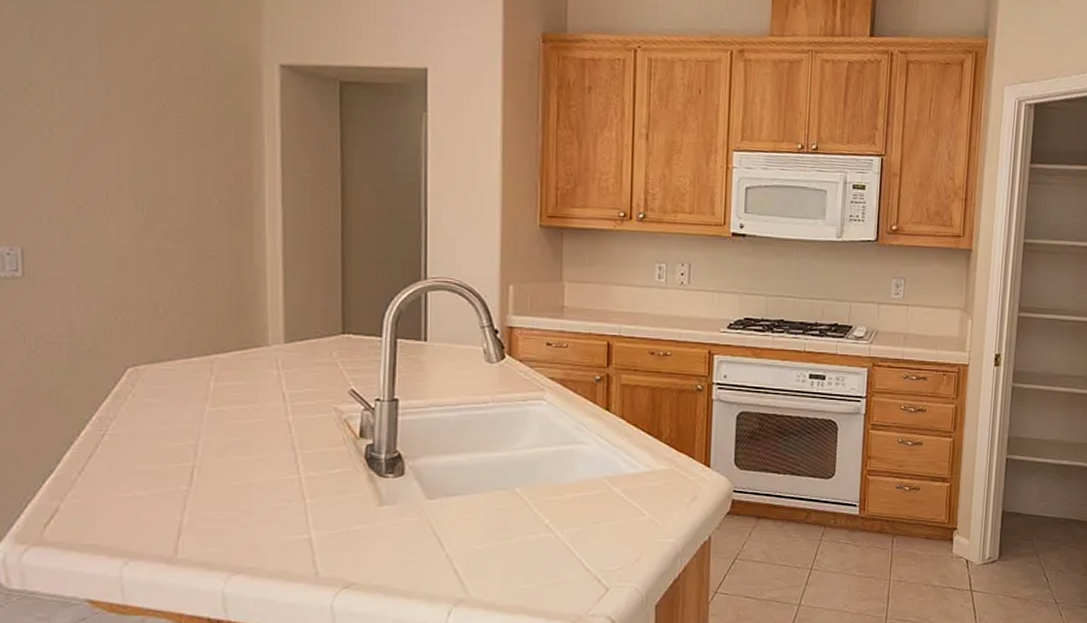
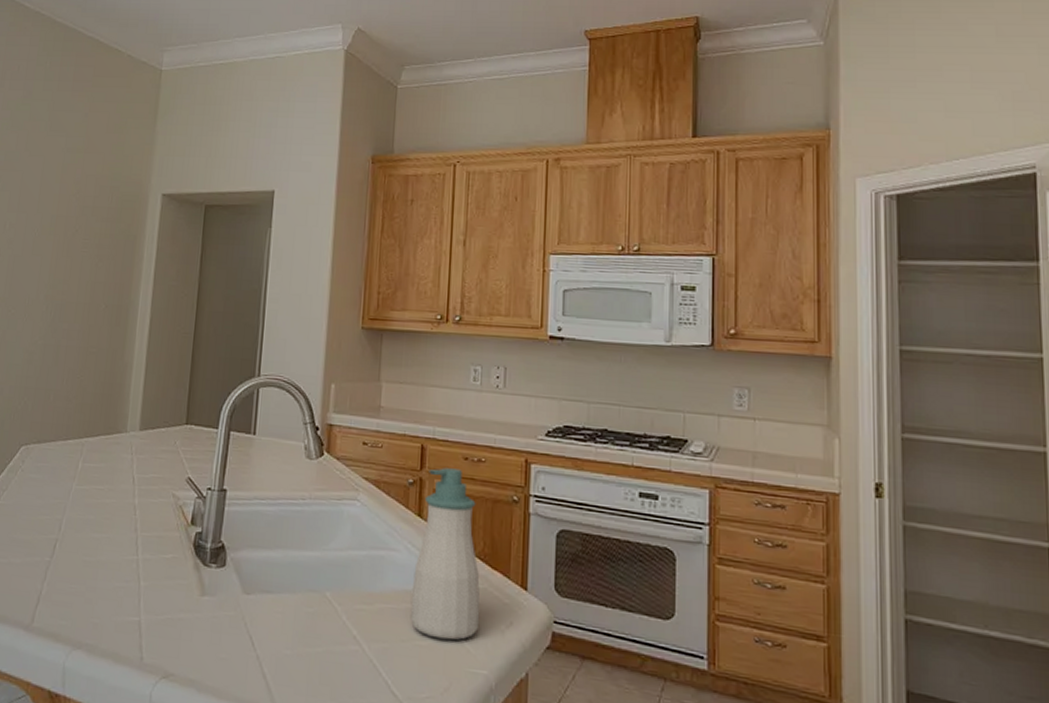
soap bottle: none [601,363,668,518] -> present [410,468,481,640]

